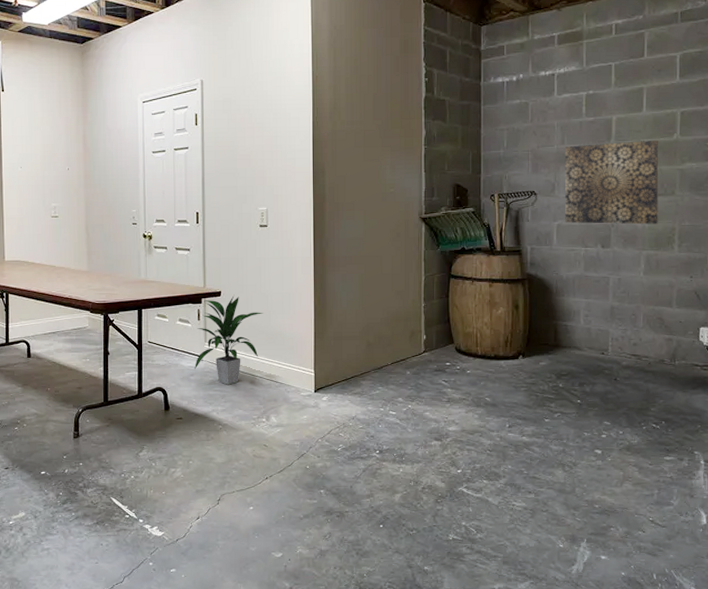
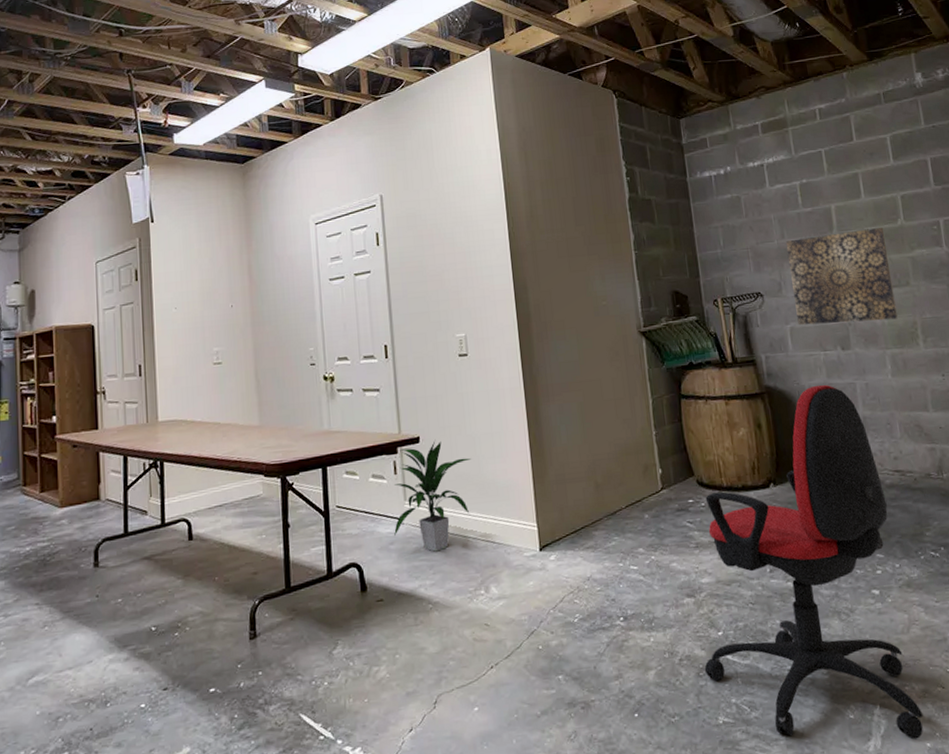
office chair: none [442,276,623,568] -> present [704,384,924,740]

